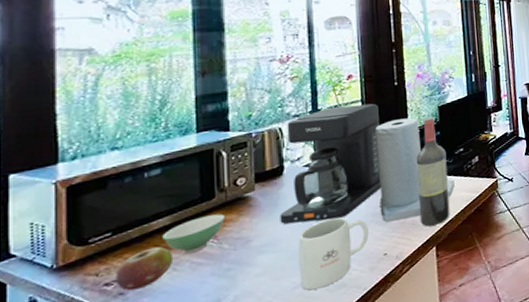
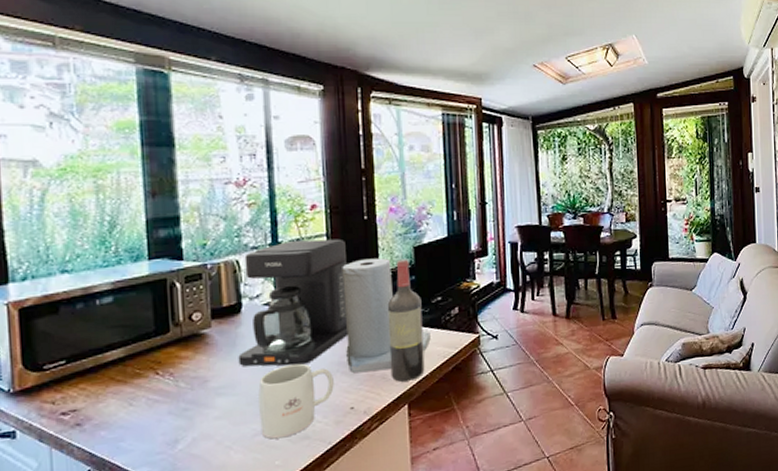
fruit: present [115,246,174,291] -> none [72,379,130,423]
bowl: present [162,213,226,255] -> none [117,349,182,390]

